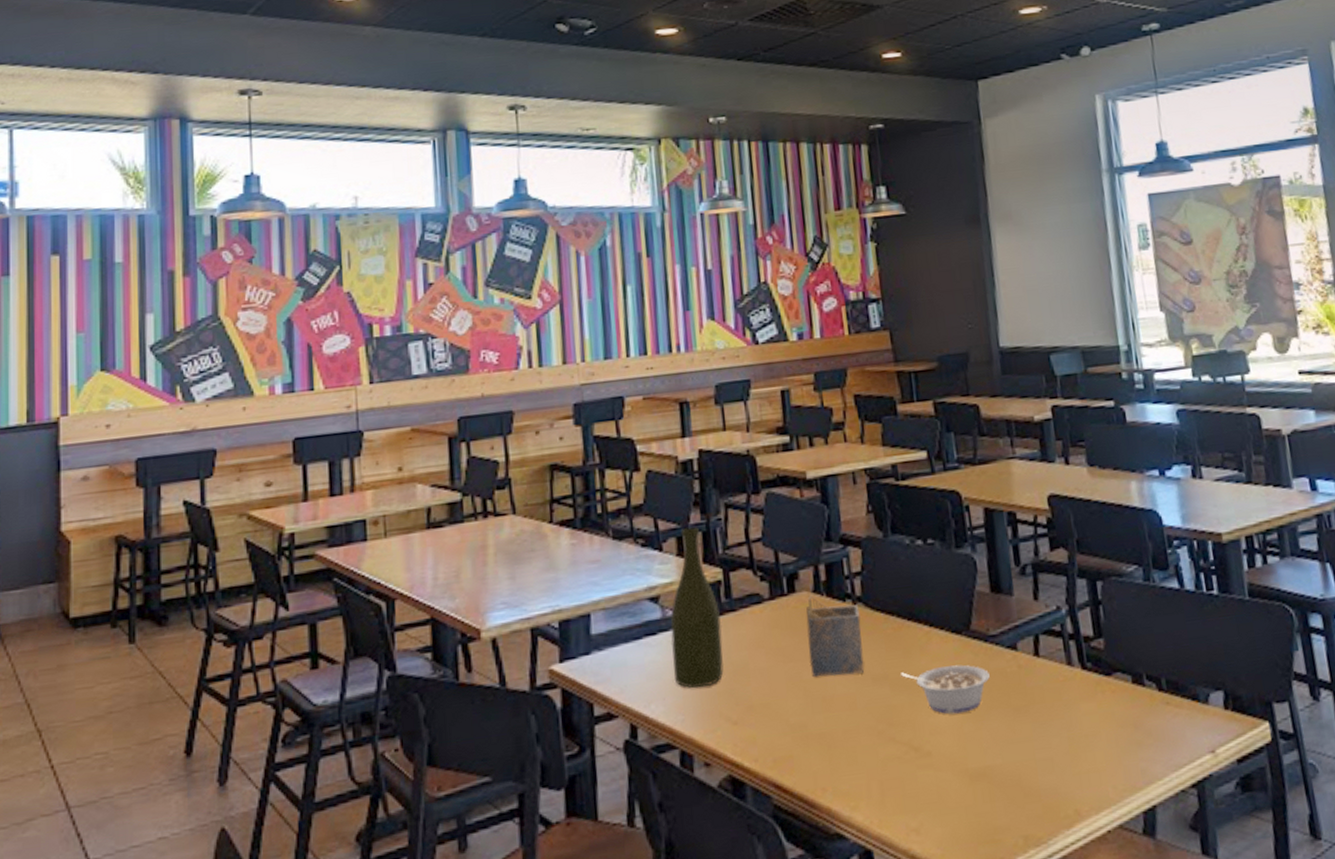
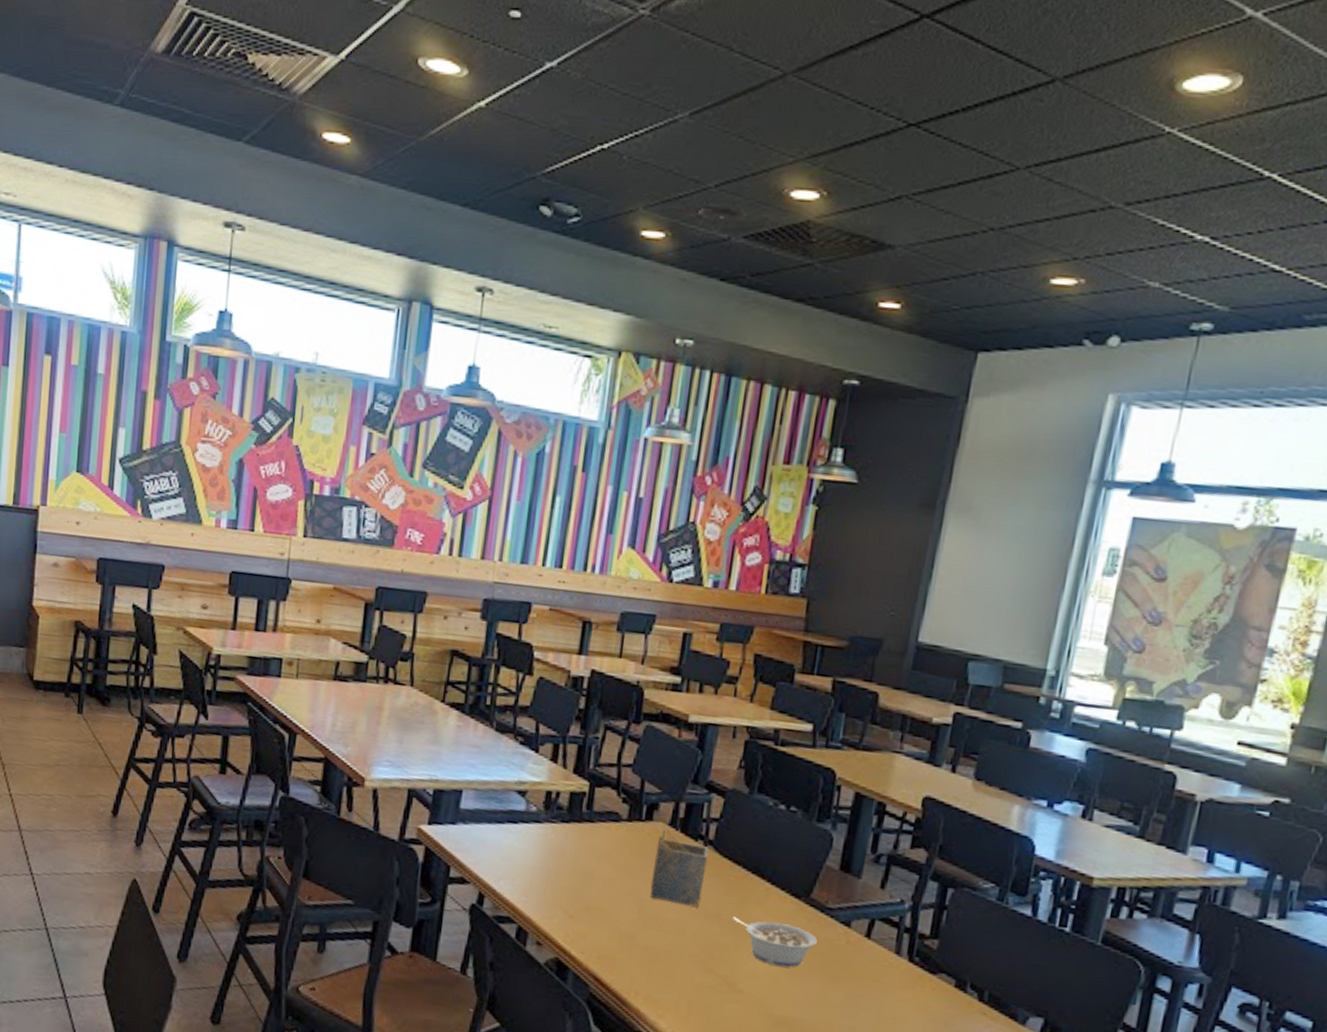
bottle: present [670,526,724,689] -> none [526,737,579,880]

